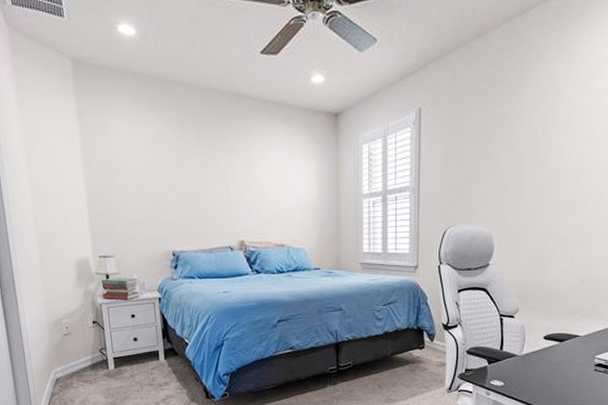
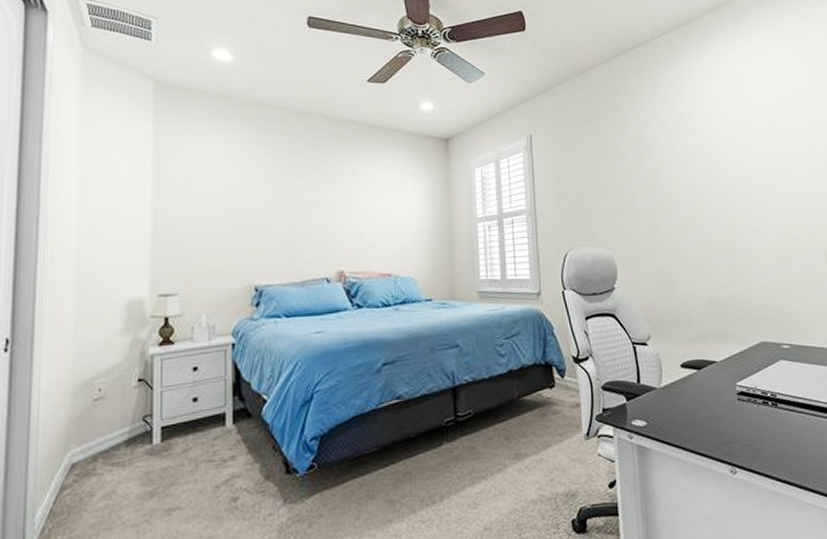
books: present [102,277,140,300] -> none [156,319,208,349]

